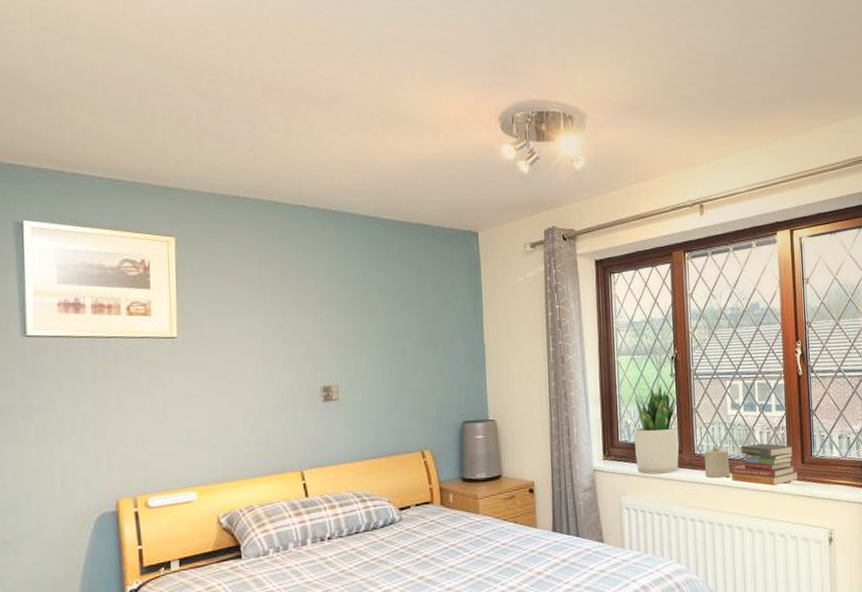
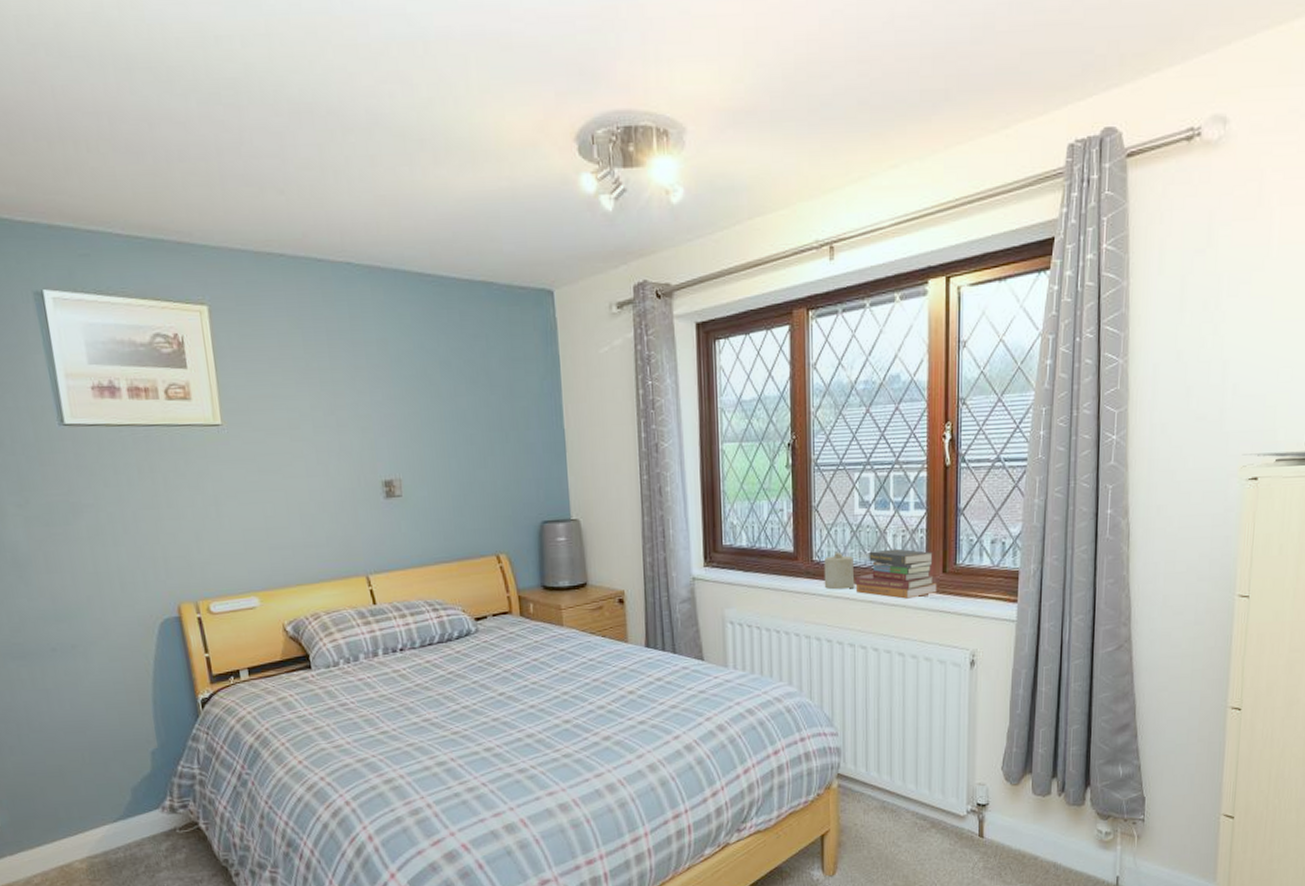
planter: present [634,384,679,475] -> none [741,476,794,585]

